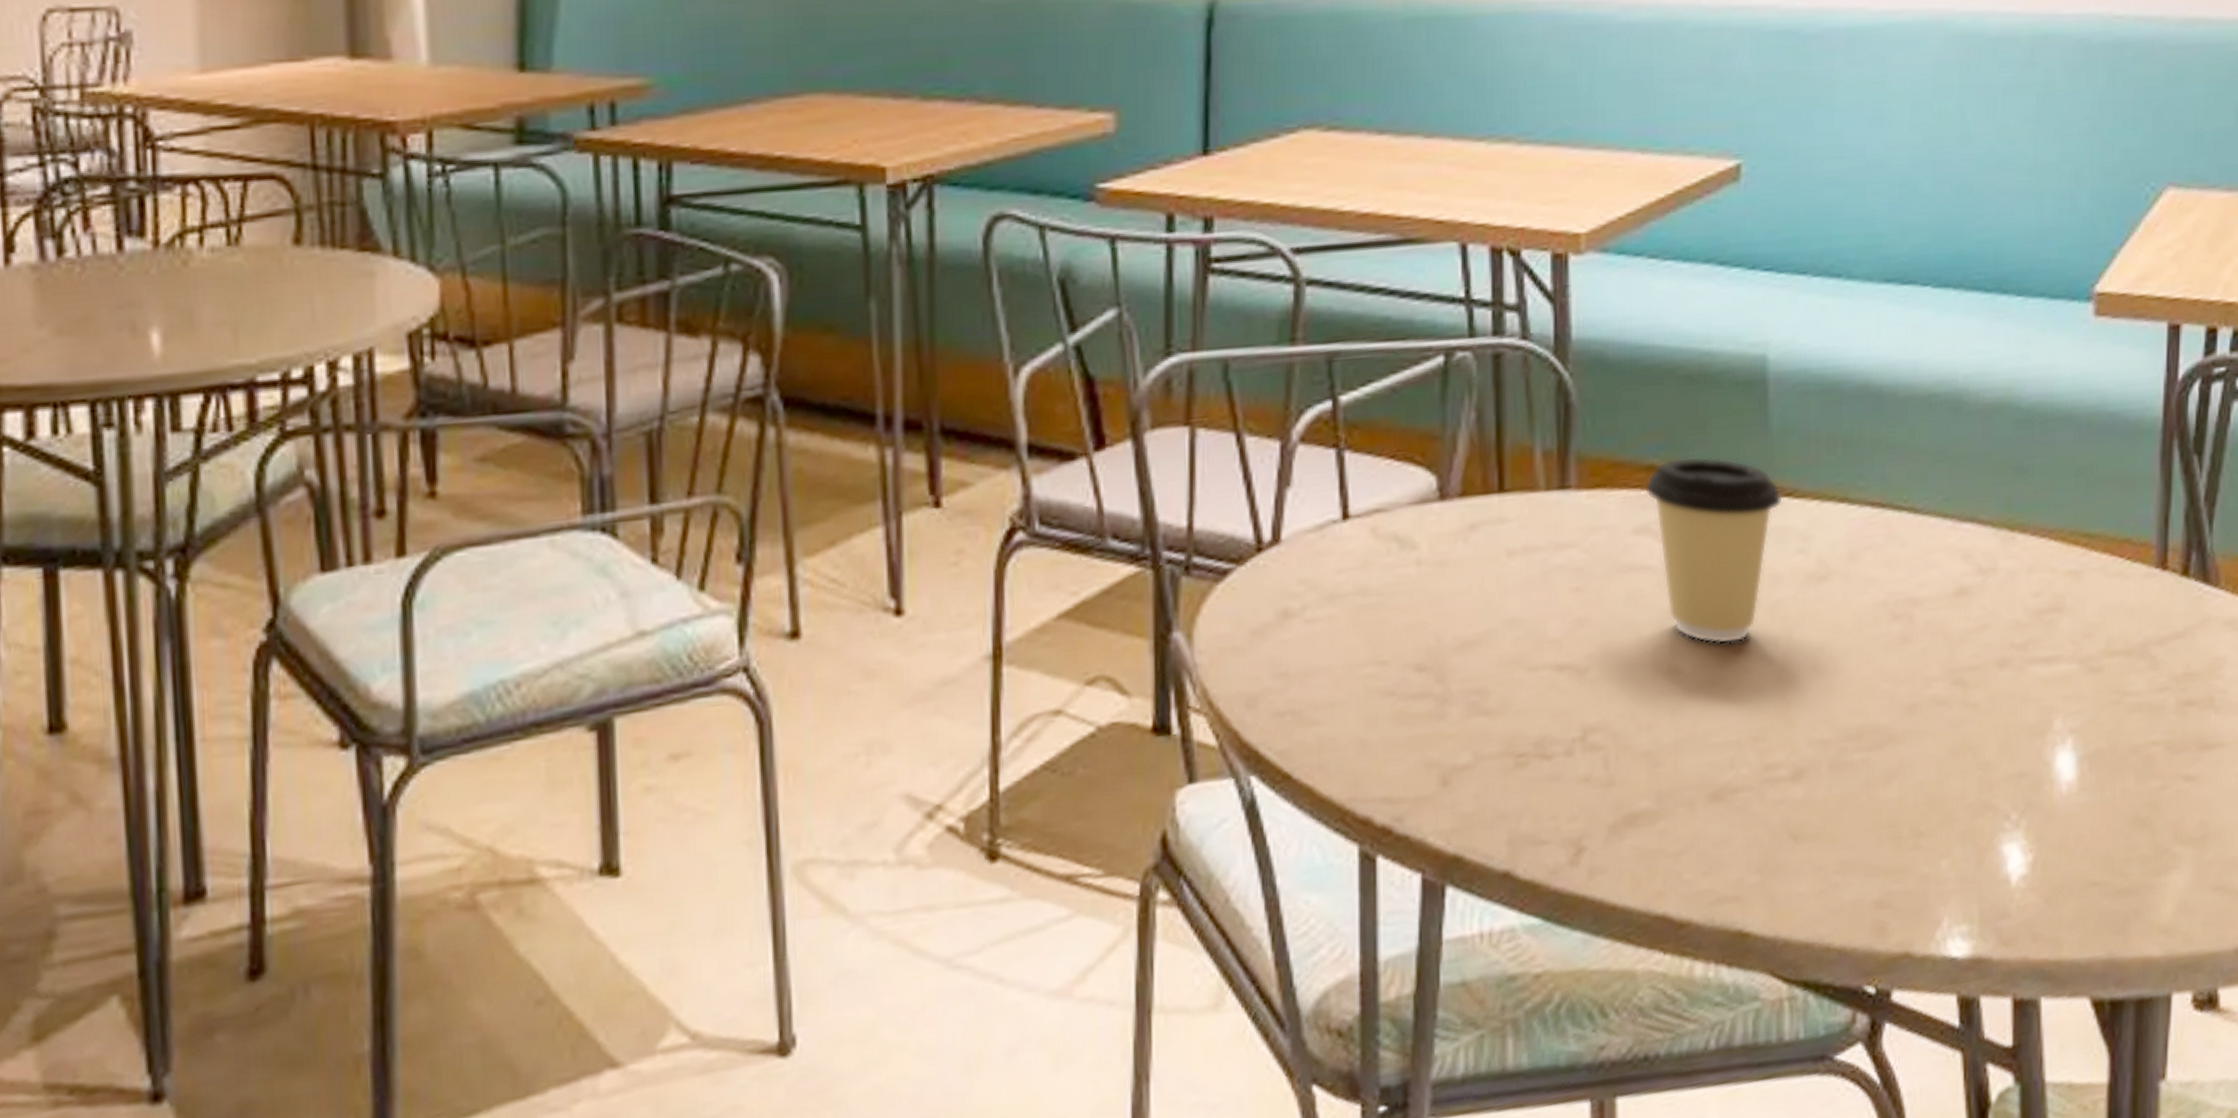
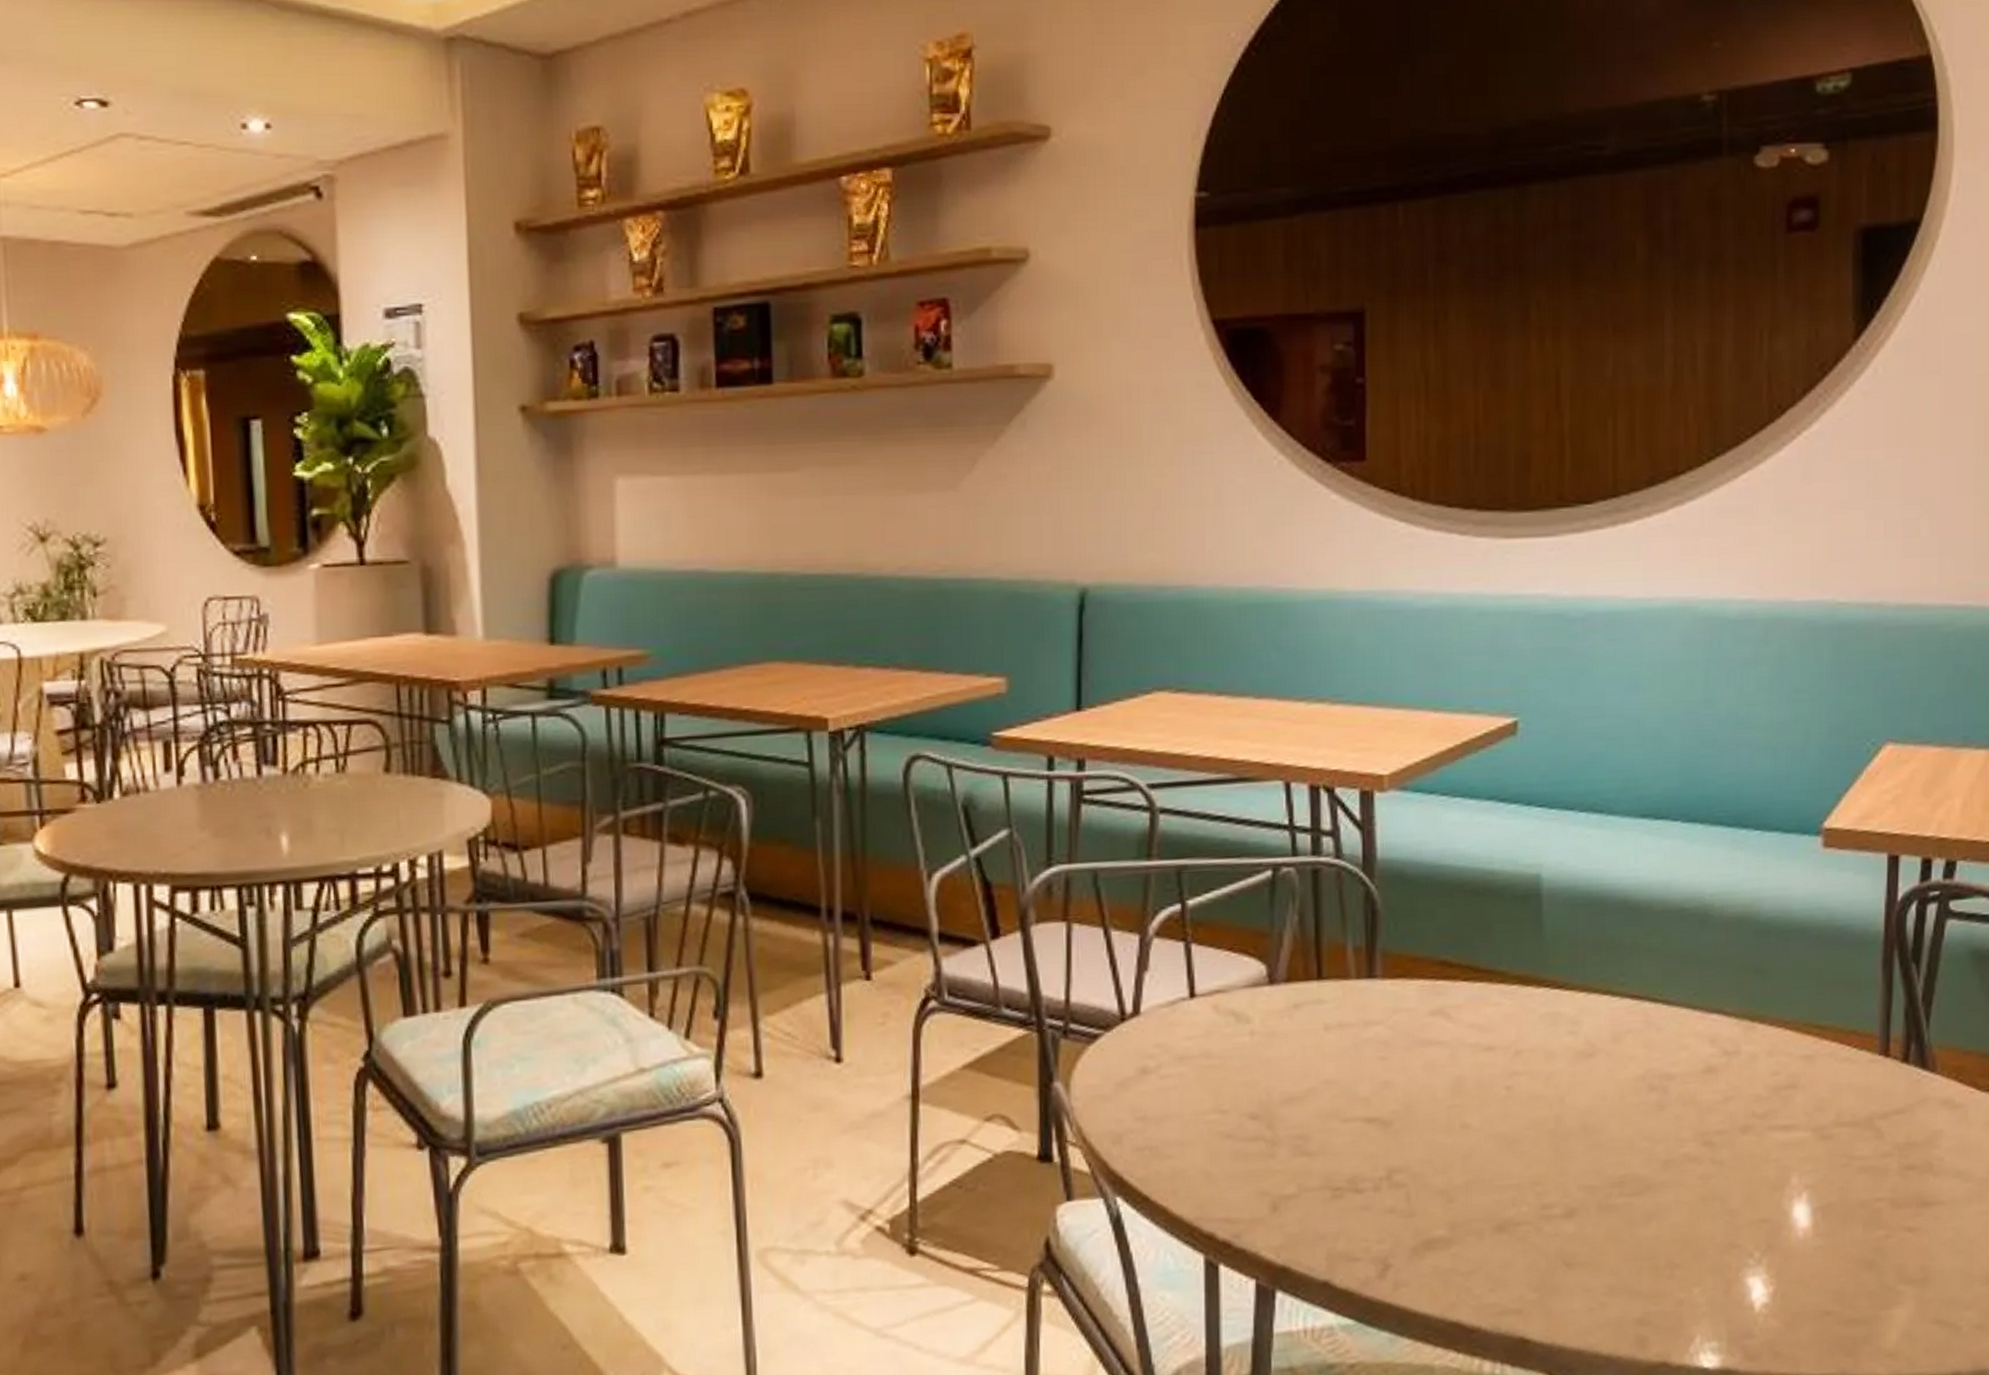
coffee cup: present [1645,456,1783,644] -> none [1439,954,1555,1106]

